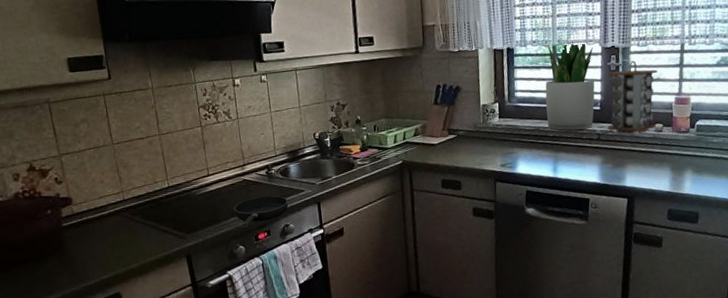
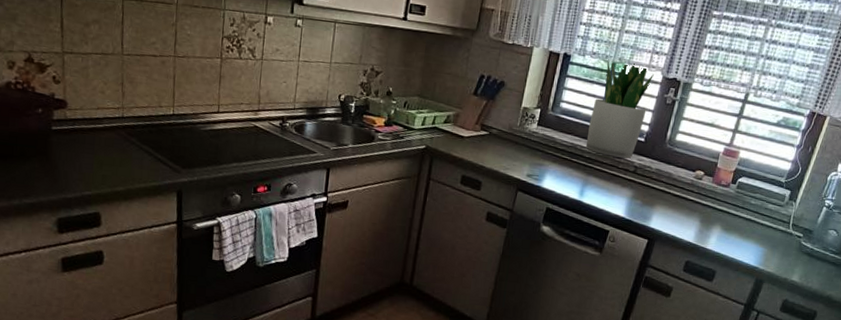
frying pan: present [234,195,289,230] -> none [237,147,297,179]
spice rack: present [607,60,658,133] -> none [647,98,714,176]

